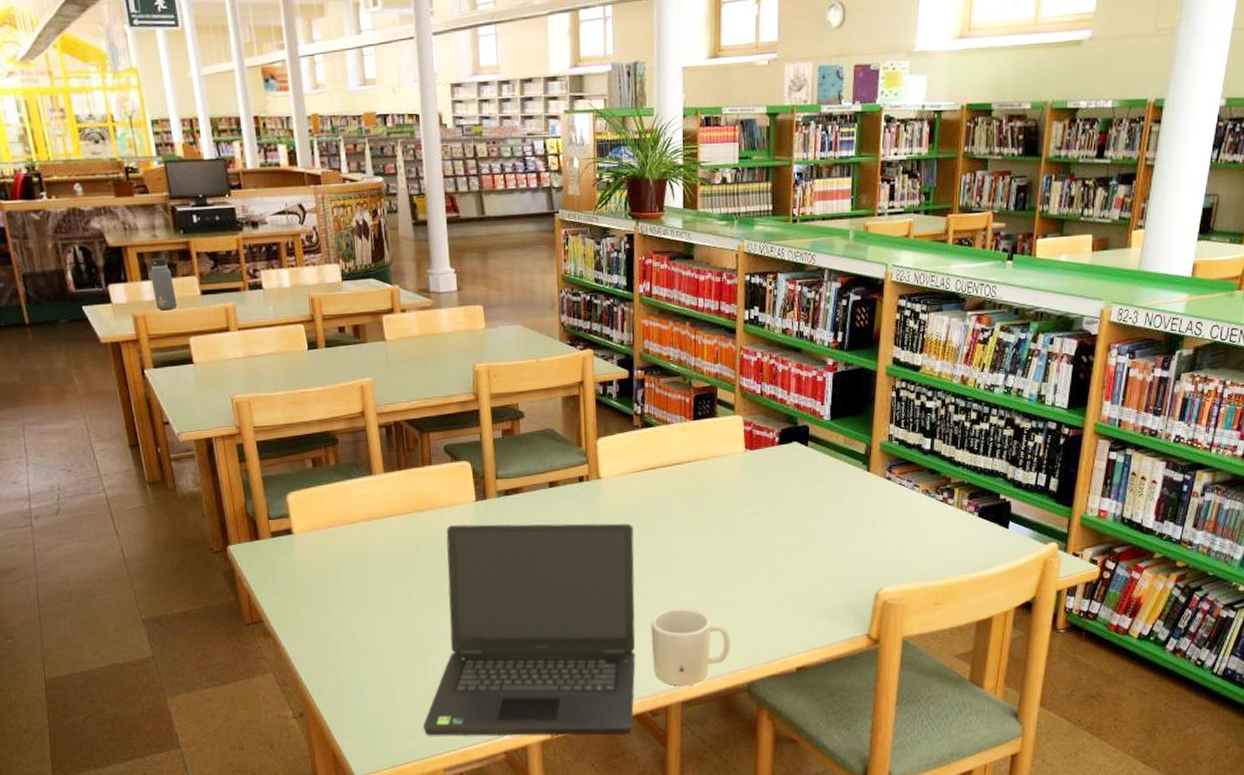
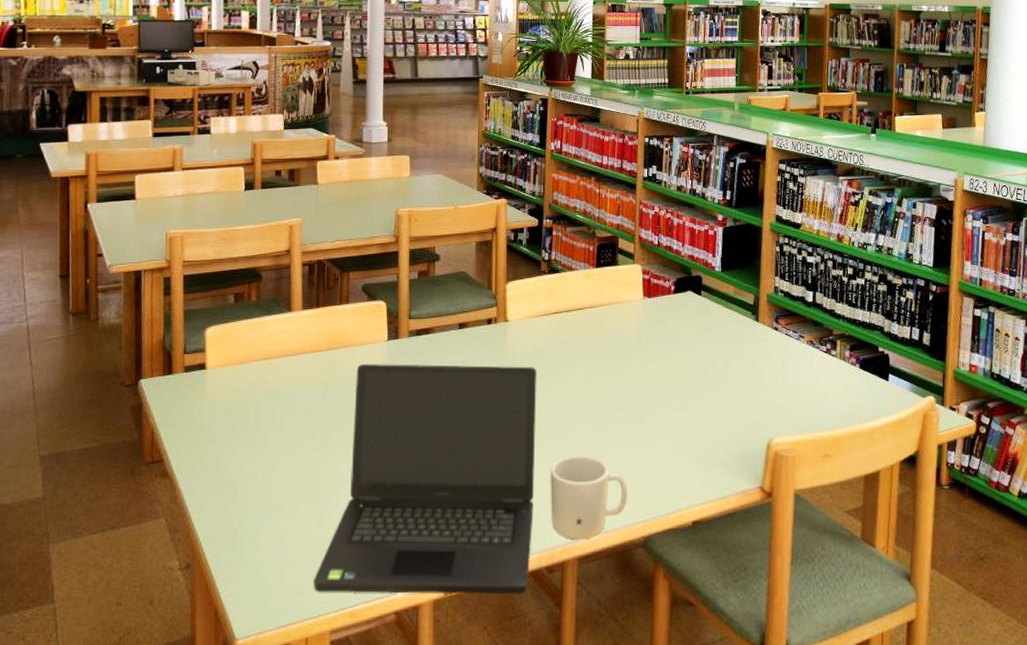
water bottle: present [149,251,177,310] -> none [108,97,130,149]
printer: none [206,211,260,237] -> present [167,64,216,86]

